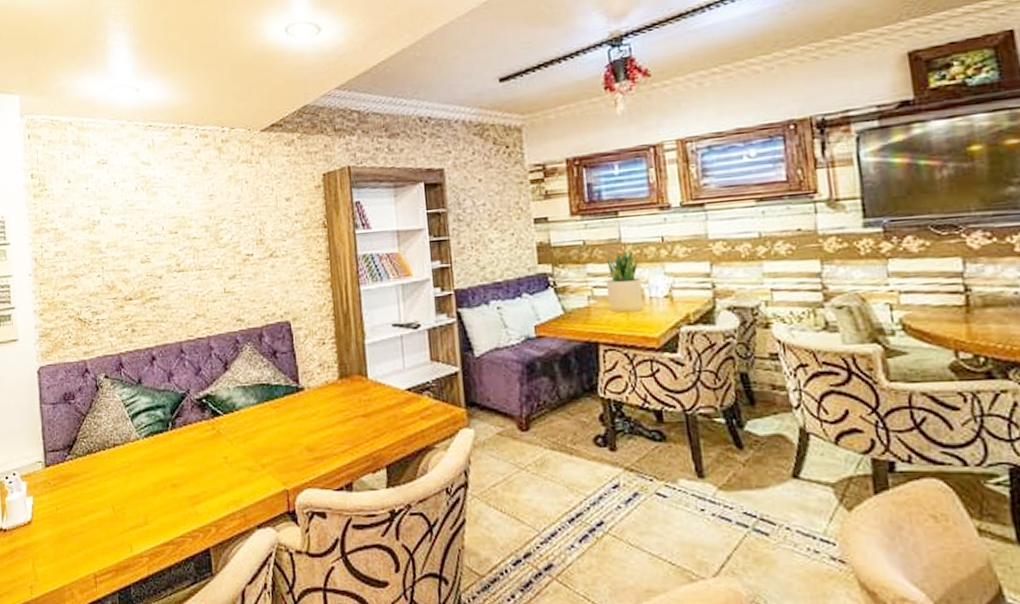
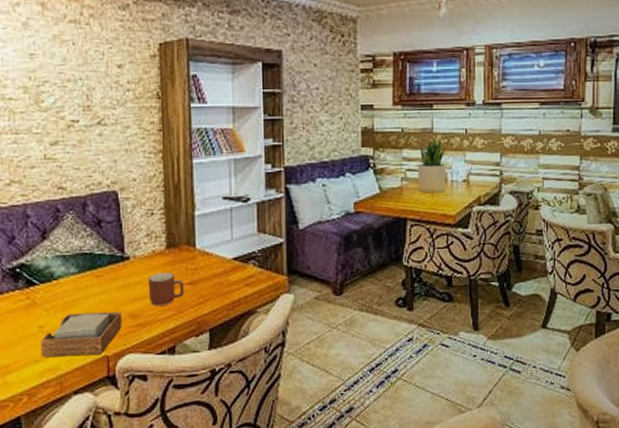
napkin holder: none [226,443,300,489] -> present [41,311,122,357]
mug: none [322,403,359,440] -> present [148,271,184,307]

